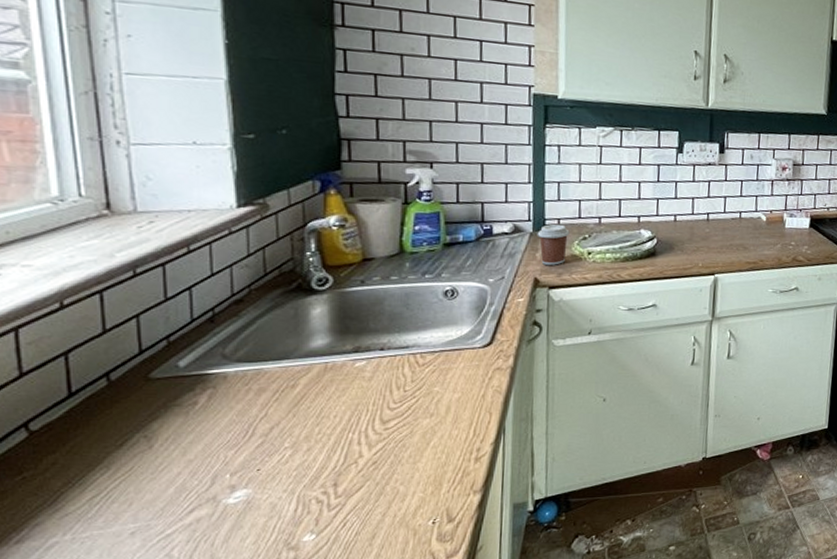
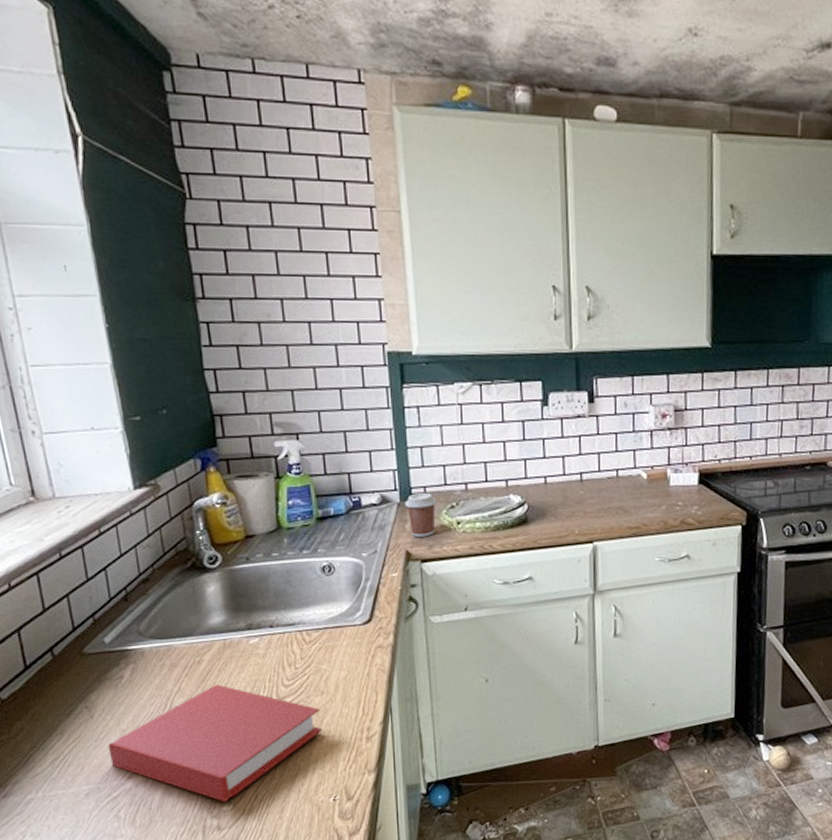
book: none [167,408,428,533] -> present [108,684,323,803]

